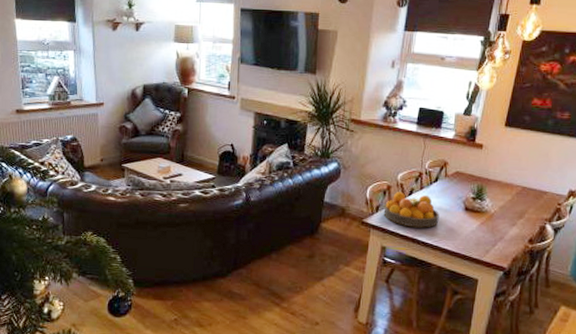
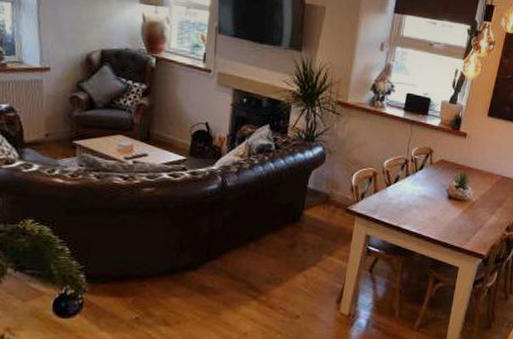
fruit bowl: present [383,192,439,228] -> none [369,179,424,216]

